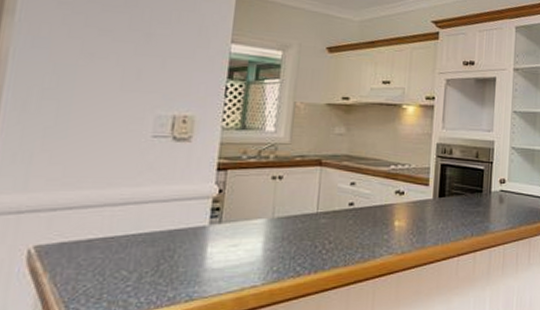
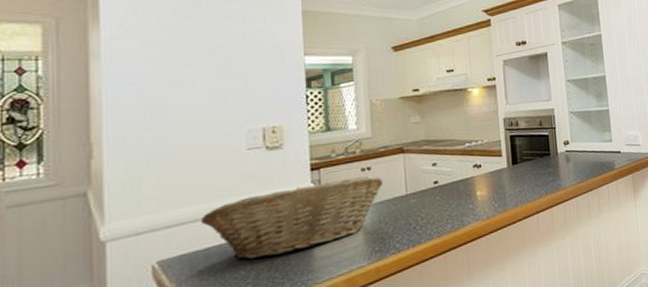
fruit basket: none [88,184,293,260] -> present [200,175,383,260]

